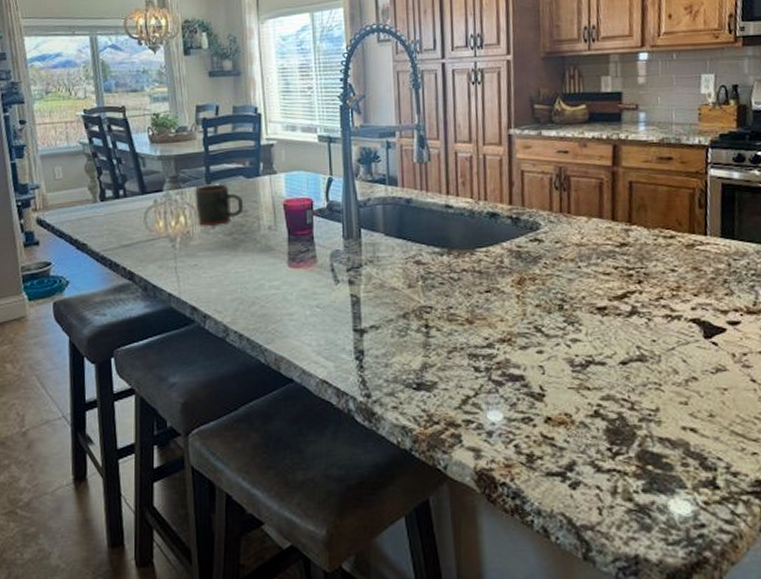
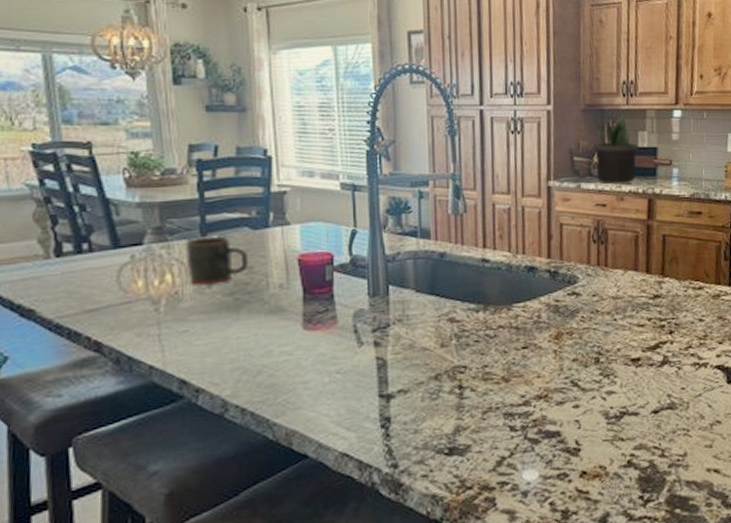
planter: none [554,59,601,130] -> present [593,114,638,183]

